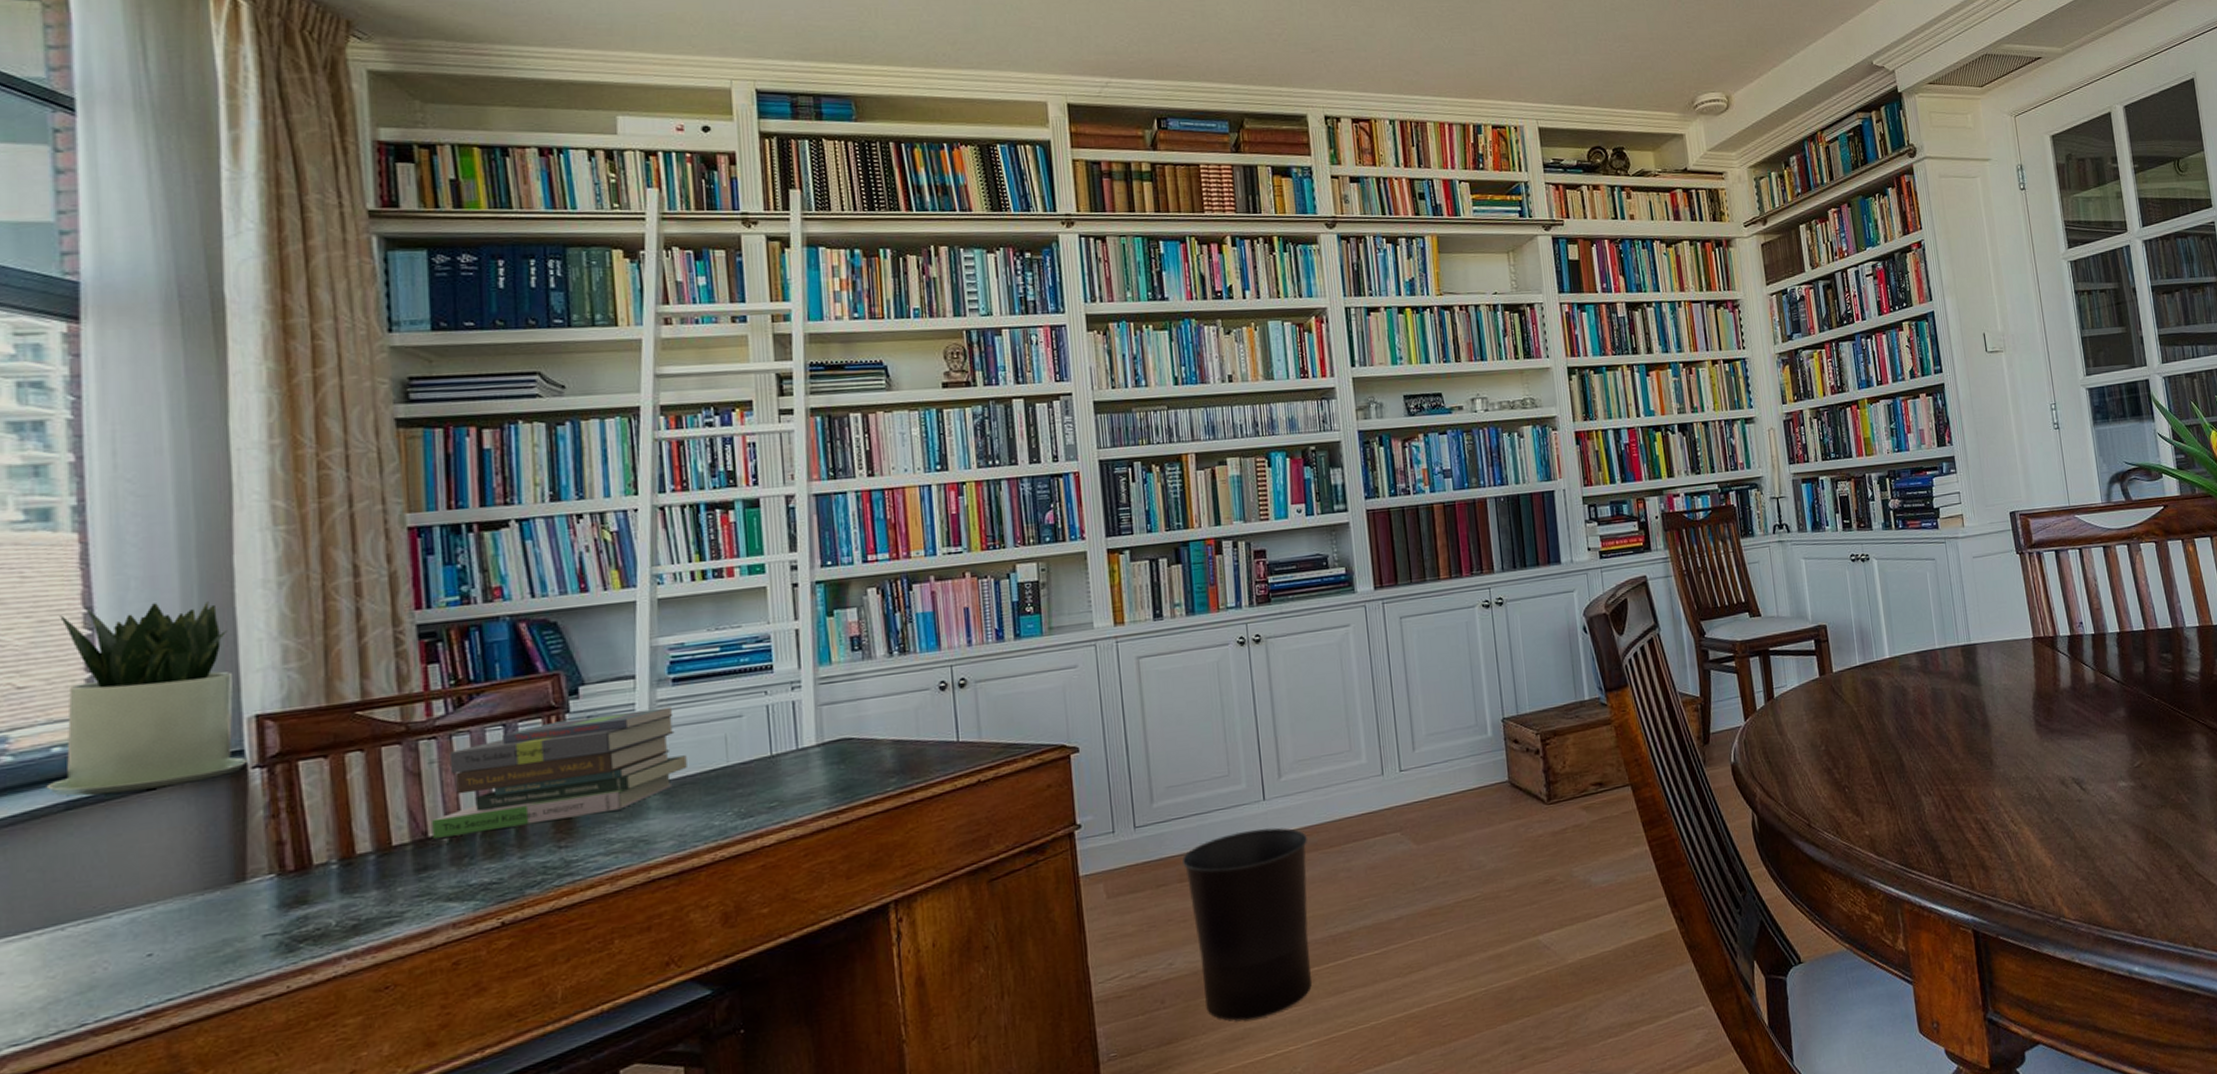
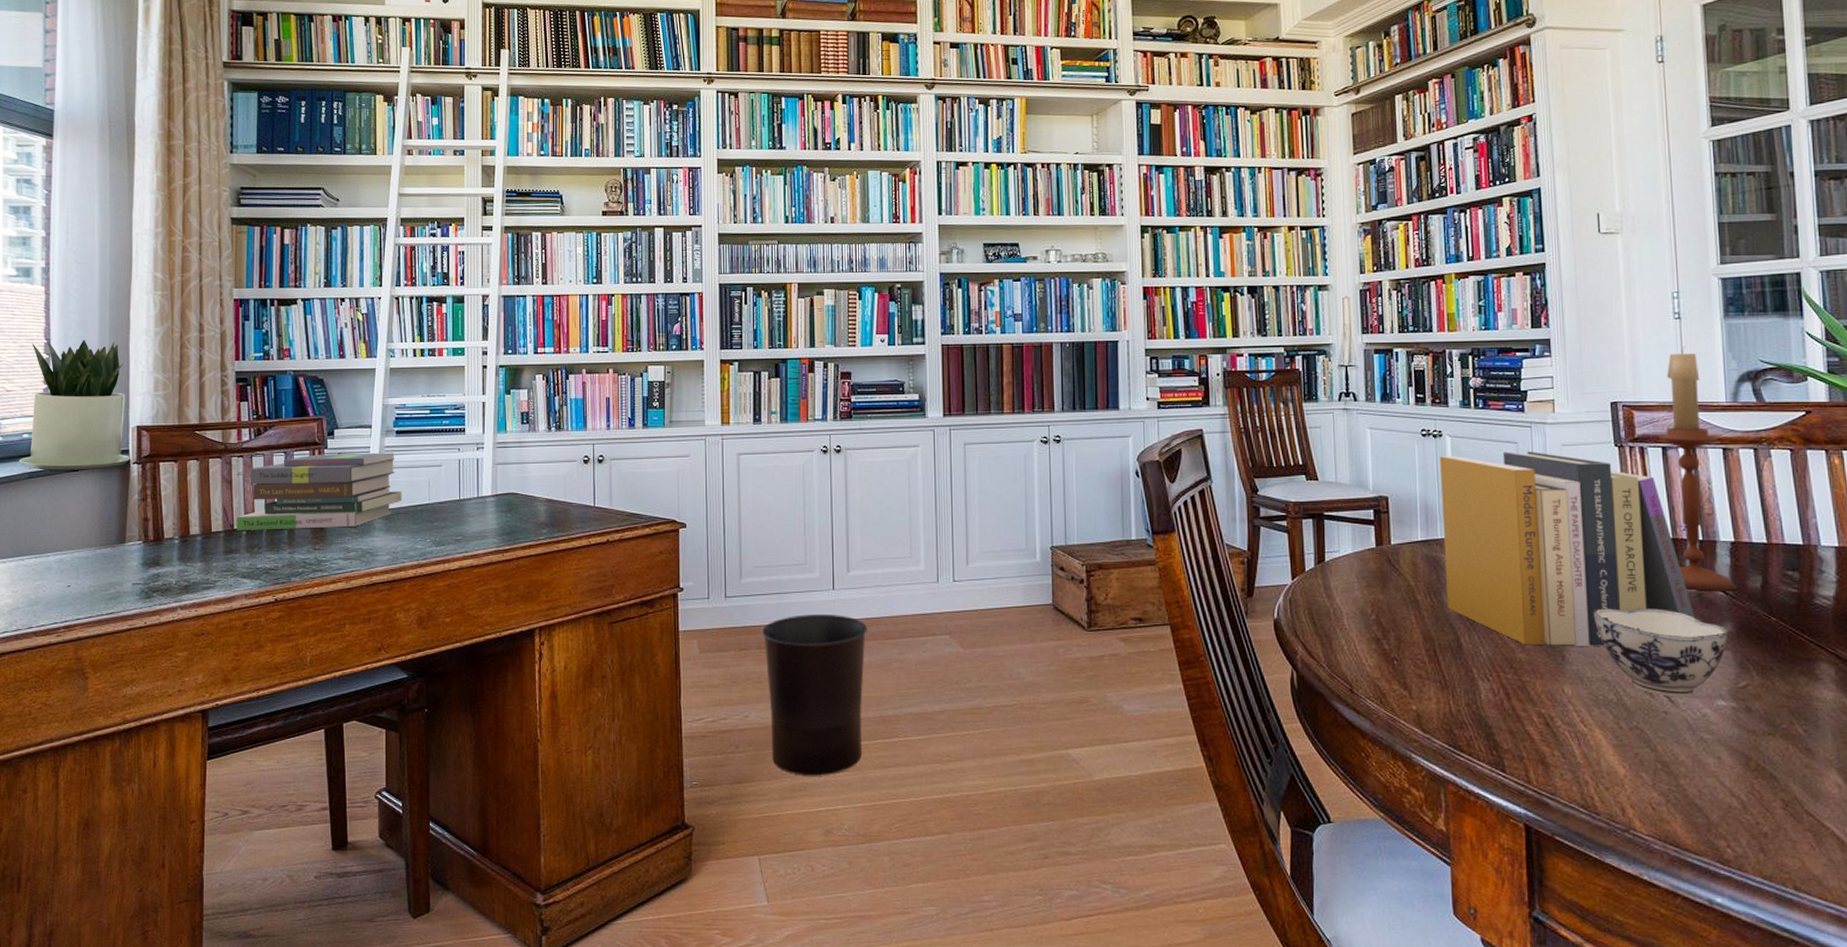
books: none [1868,566,2095,755] -> present [1439,451,1695,647]
teacup: none [2012,702,2123,786] -> present [1593,607,1730,697]
candlestick: none [2051,454,2126,682] -> present [1659,346,1738,592]

